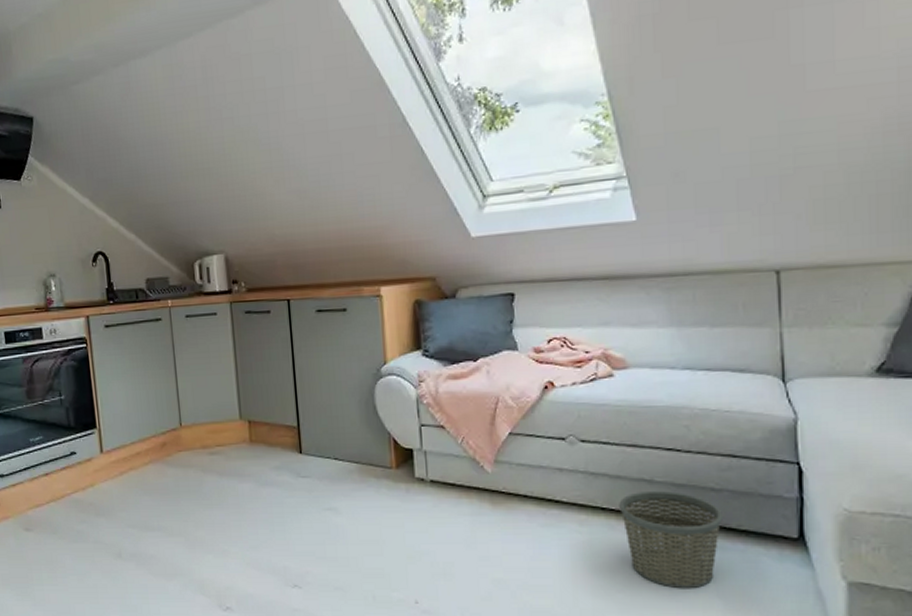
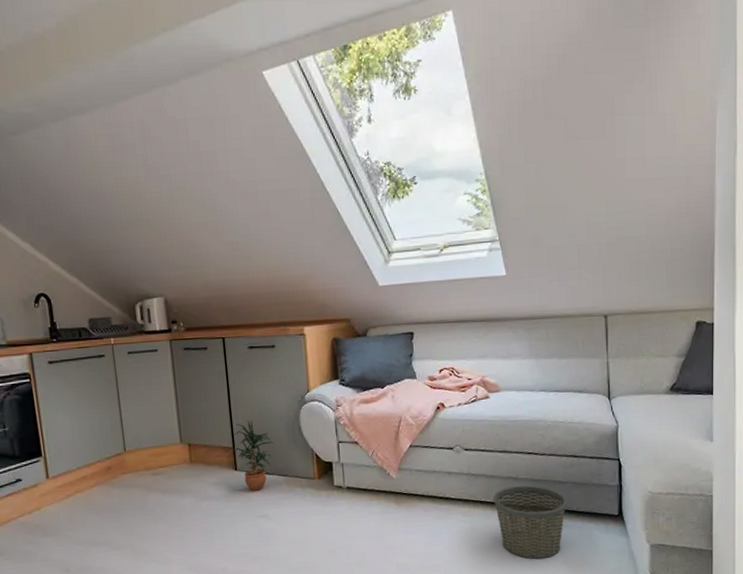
potted plant: none [298,396,345,479] -> present [234,420,274,491]

